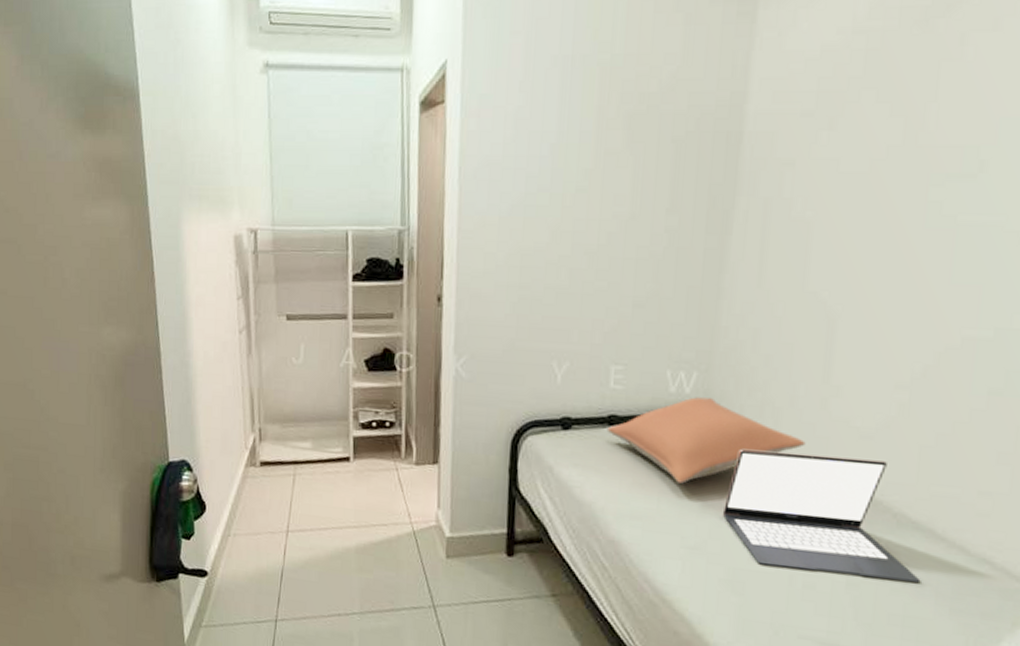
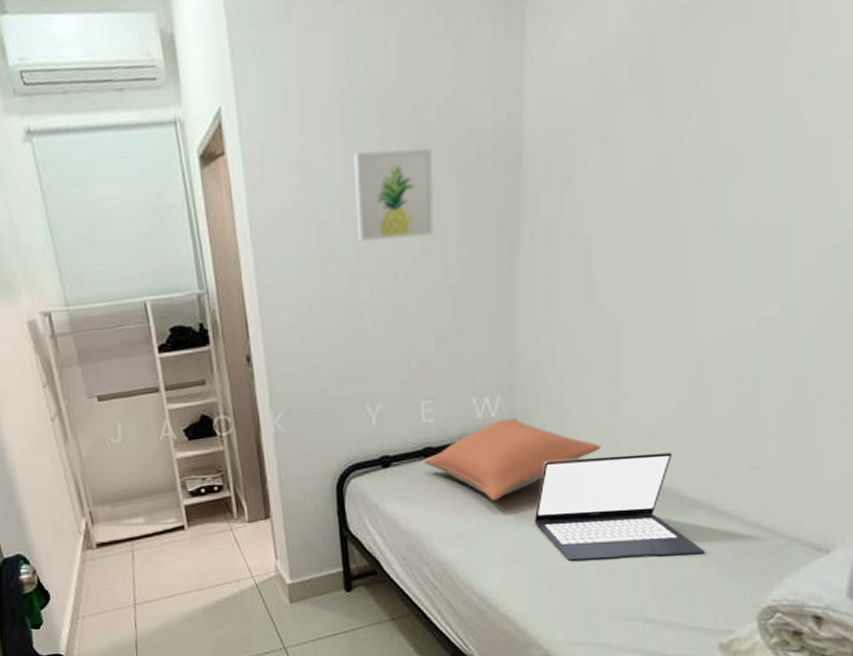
wall art: none [565,113,649,201] -> present [353,148,434,242]

